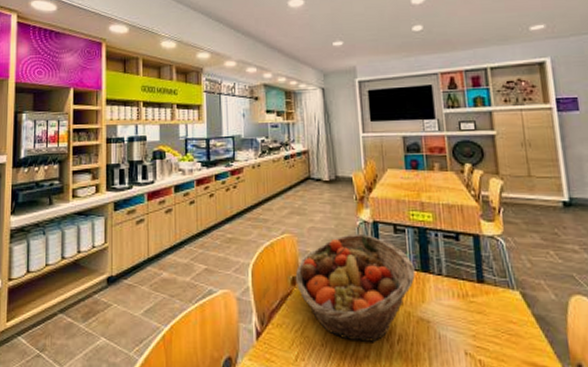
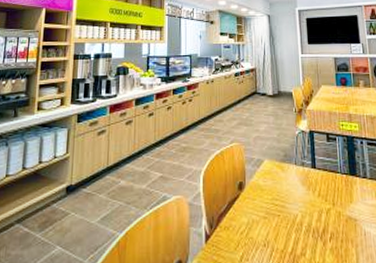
fruit basket: present [295,233,416,343] -> none [242,142,345,242]

